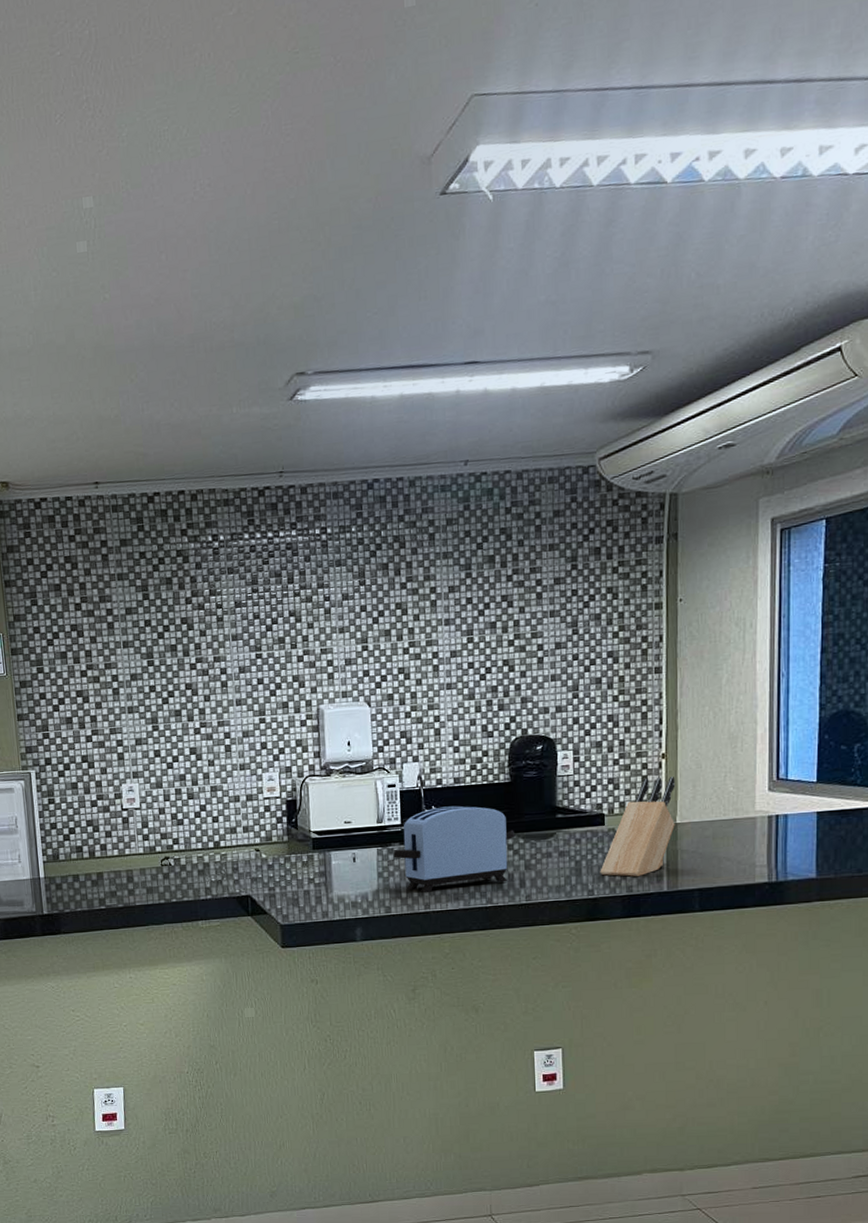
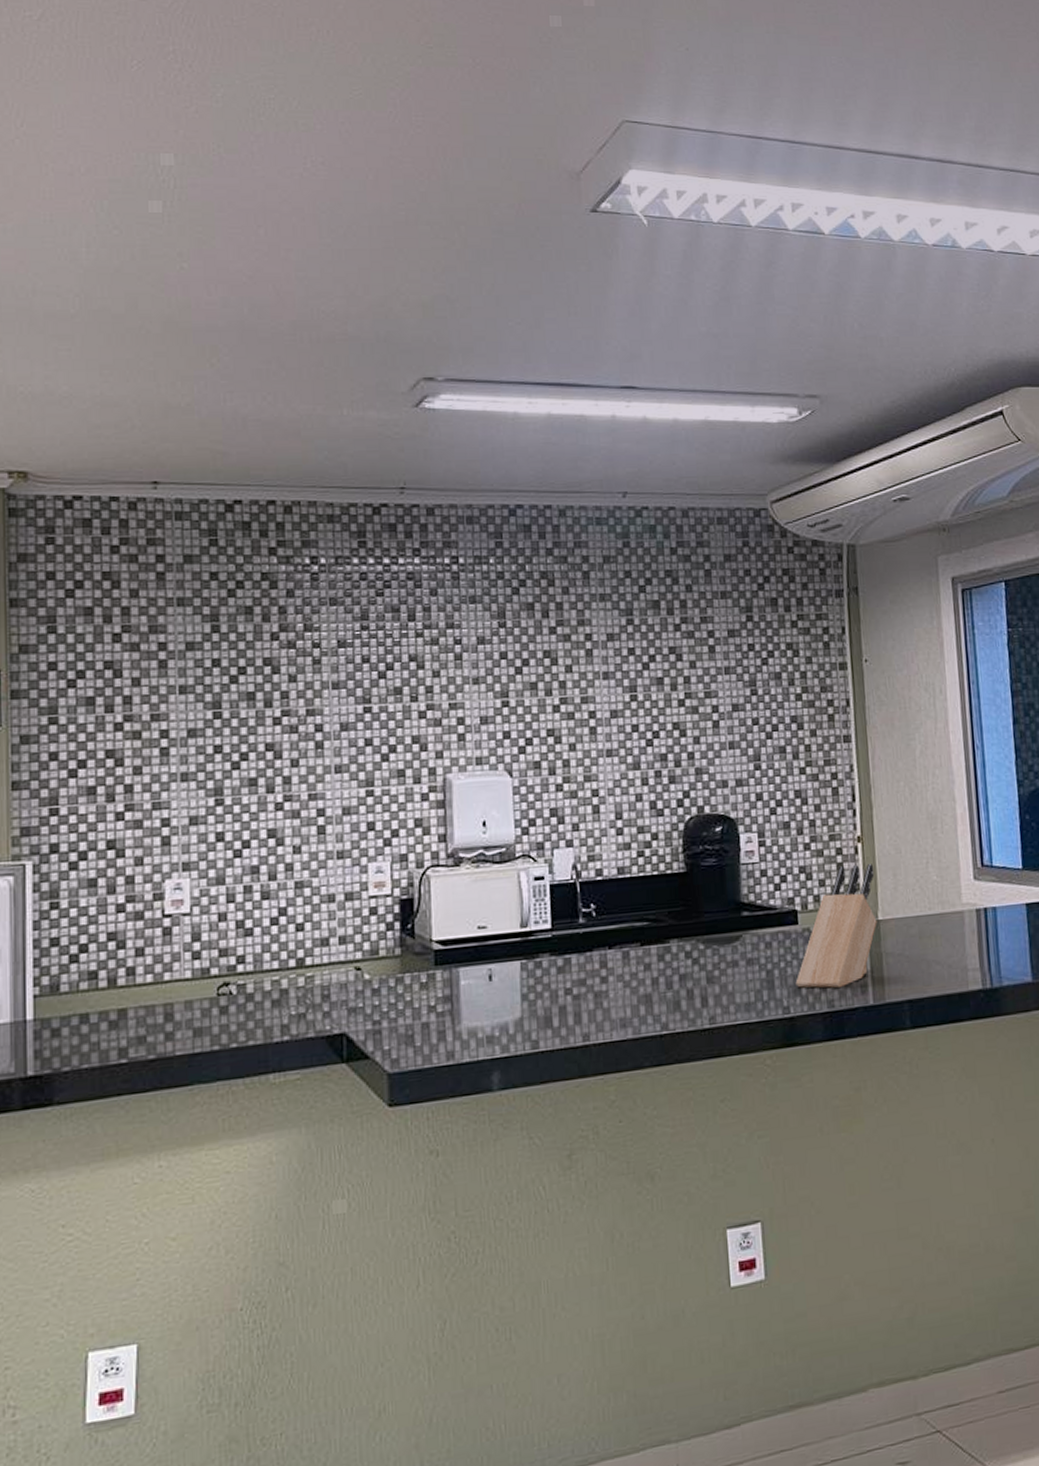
toaster: present [393,805,516,892] -> none [541,903,694,1019]

